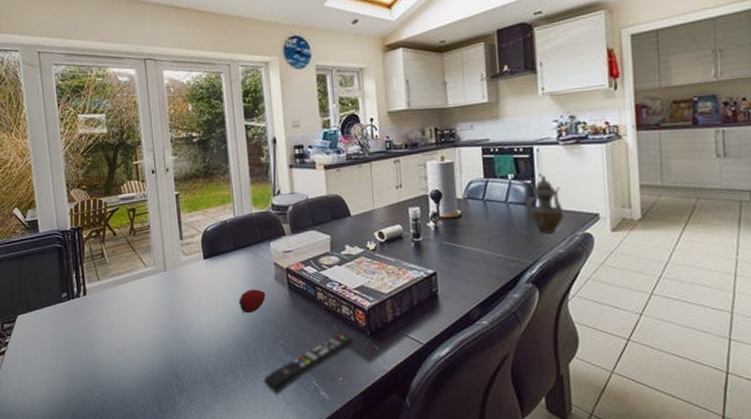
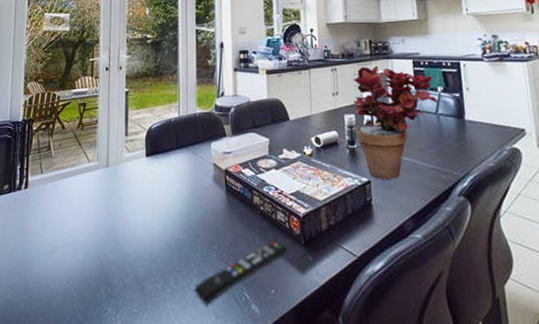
fruit: present [238,289,266,314] -> none [176,190,203,215]
potted plant: none [417,155,508,270] -> present [352,66,438,179]
teapot: present [525,174,564,233] -> none [454,88,492,146]

